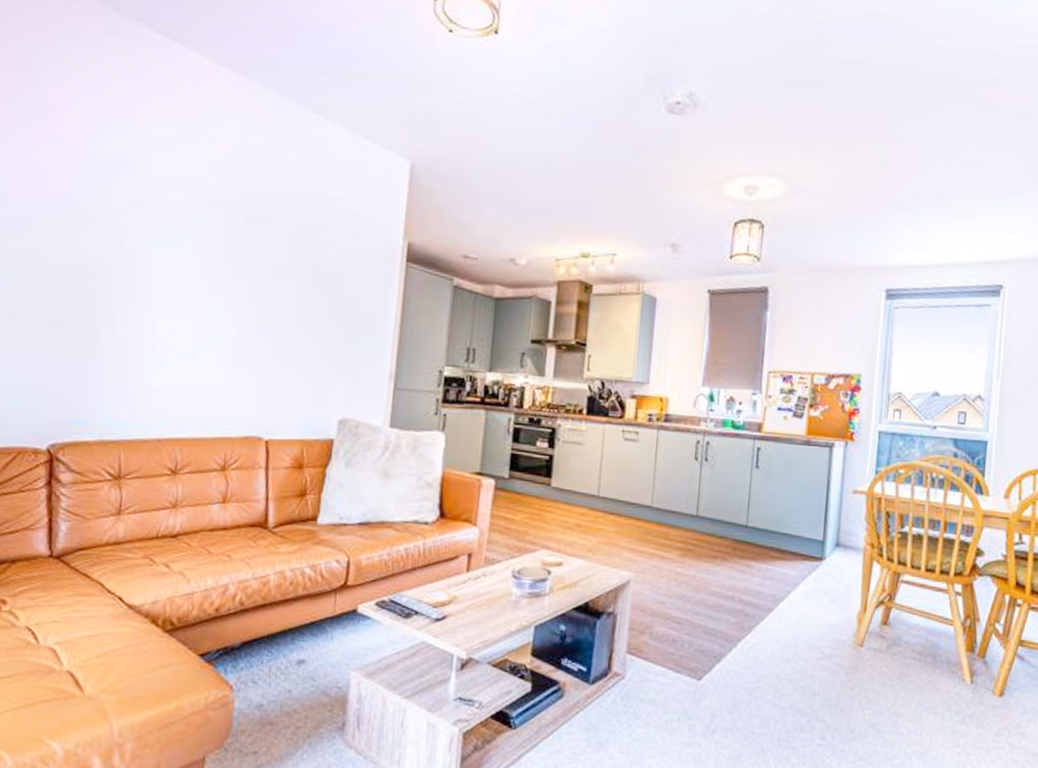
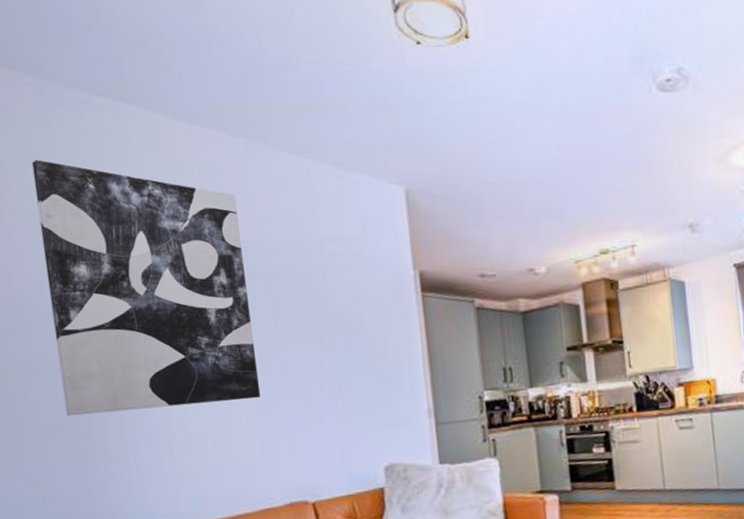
wall art: none [67,81,257,333] -> present [31,160,261,417]

